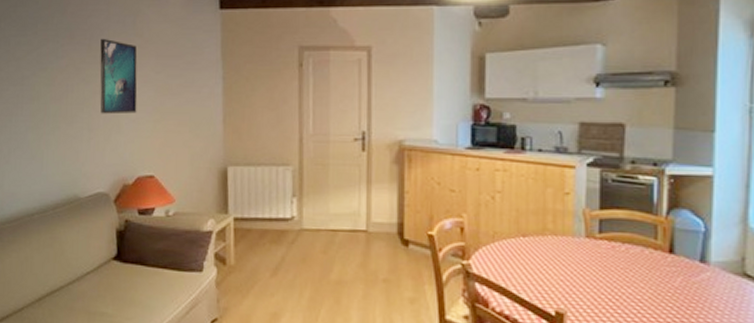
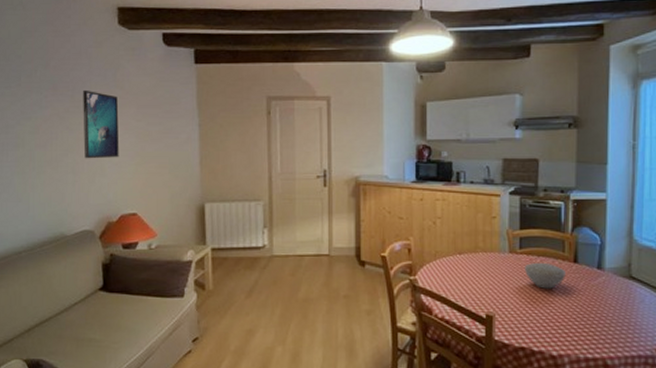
bowl: none [604,250,658,284] -> present [524,262,565,289]

